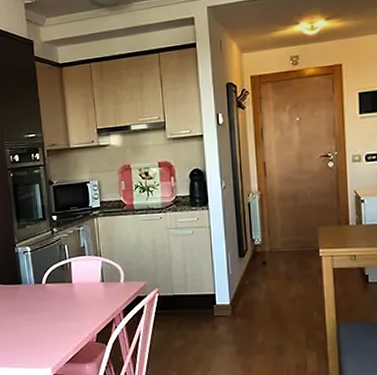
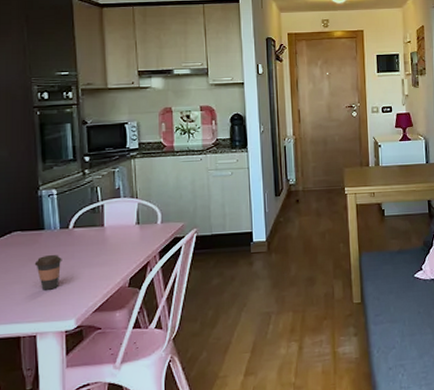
coffee cup: none [15,307,38,339] -> present [34,254,62,290]

